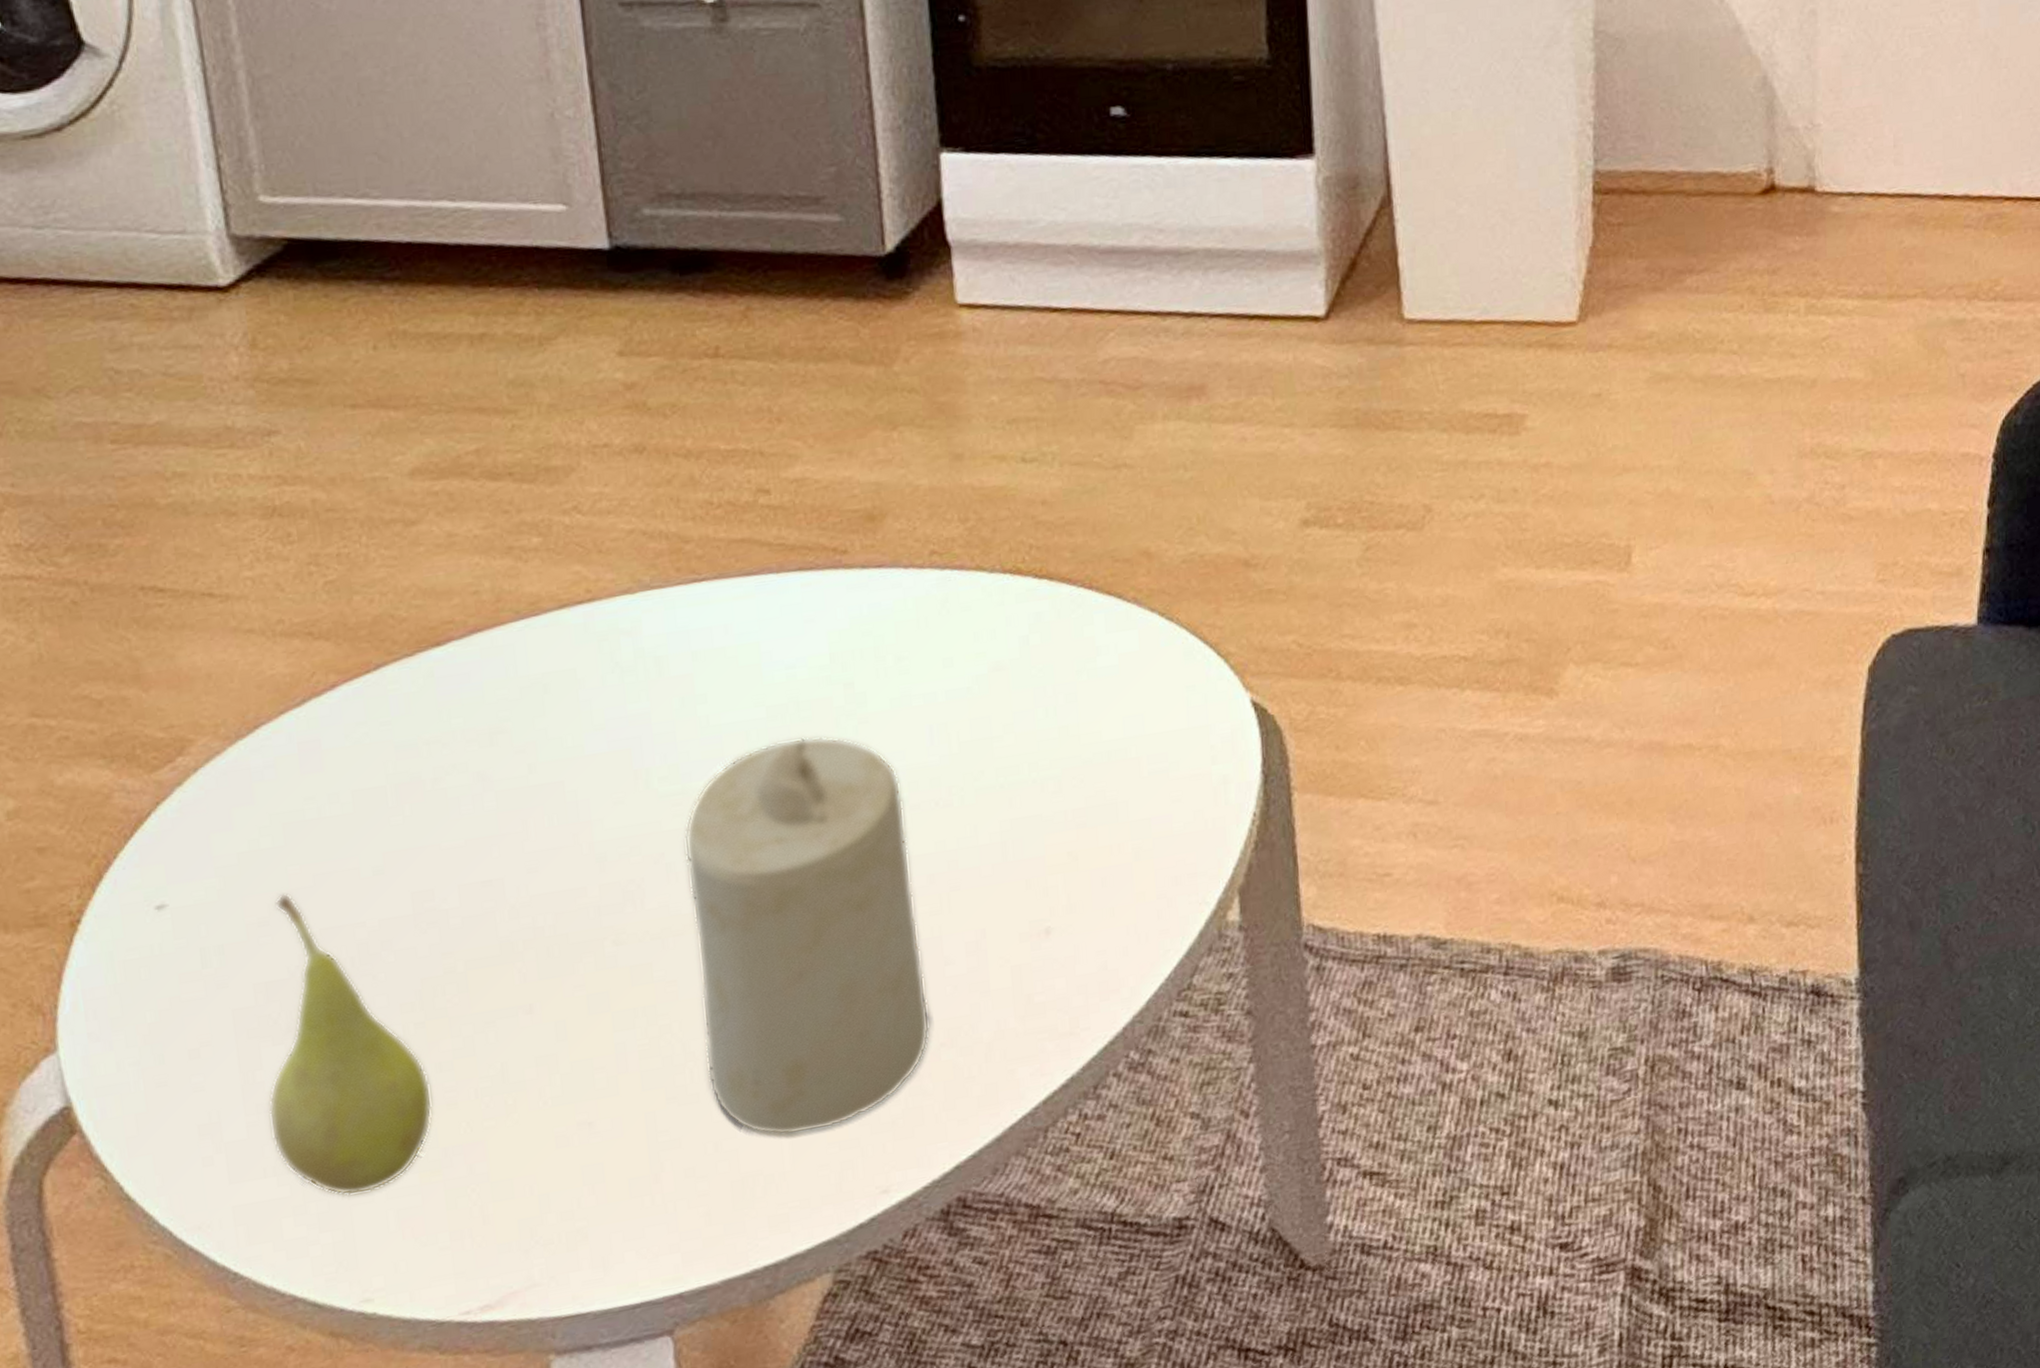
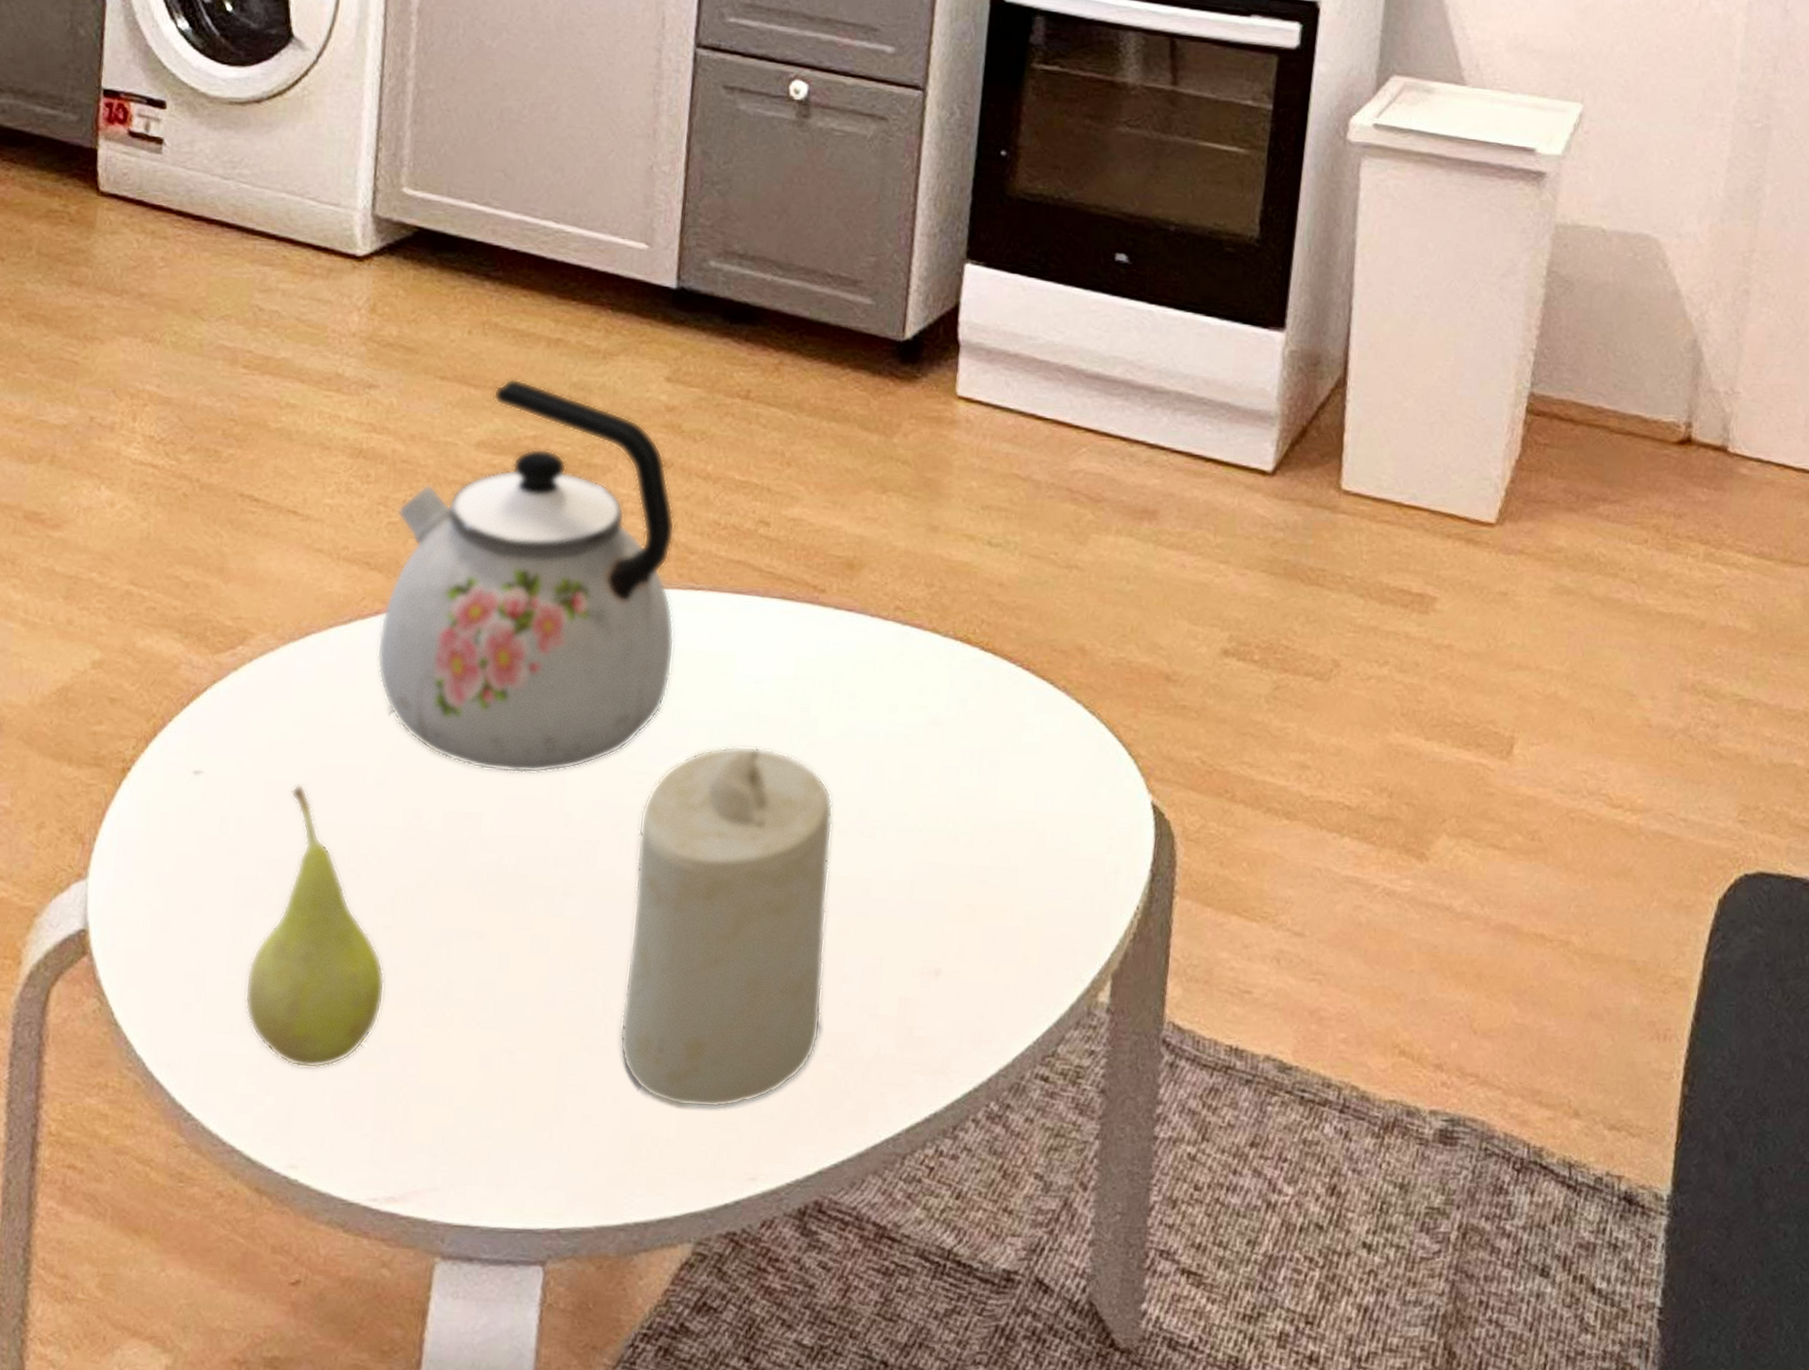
kettle: none [331,389,690,831] -> present [376,378,675,774]

